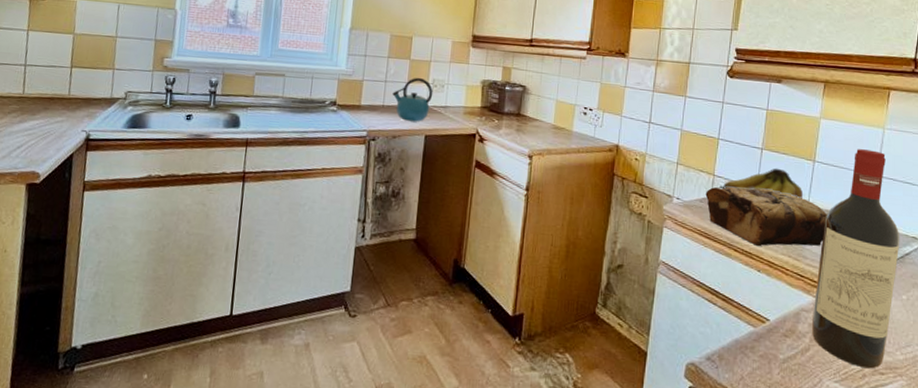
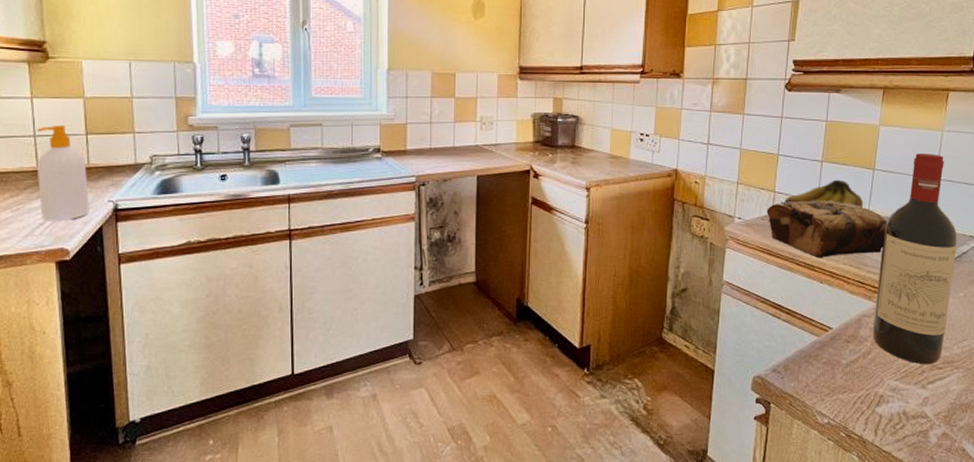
soap bottle: none [19,57,67,146] -> present [36,126,89,222]
kettle: present [392,77,433,123] -> none [439,115,482,164]

